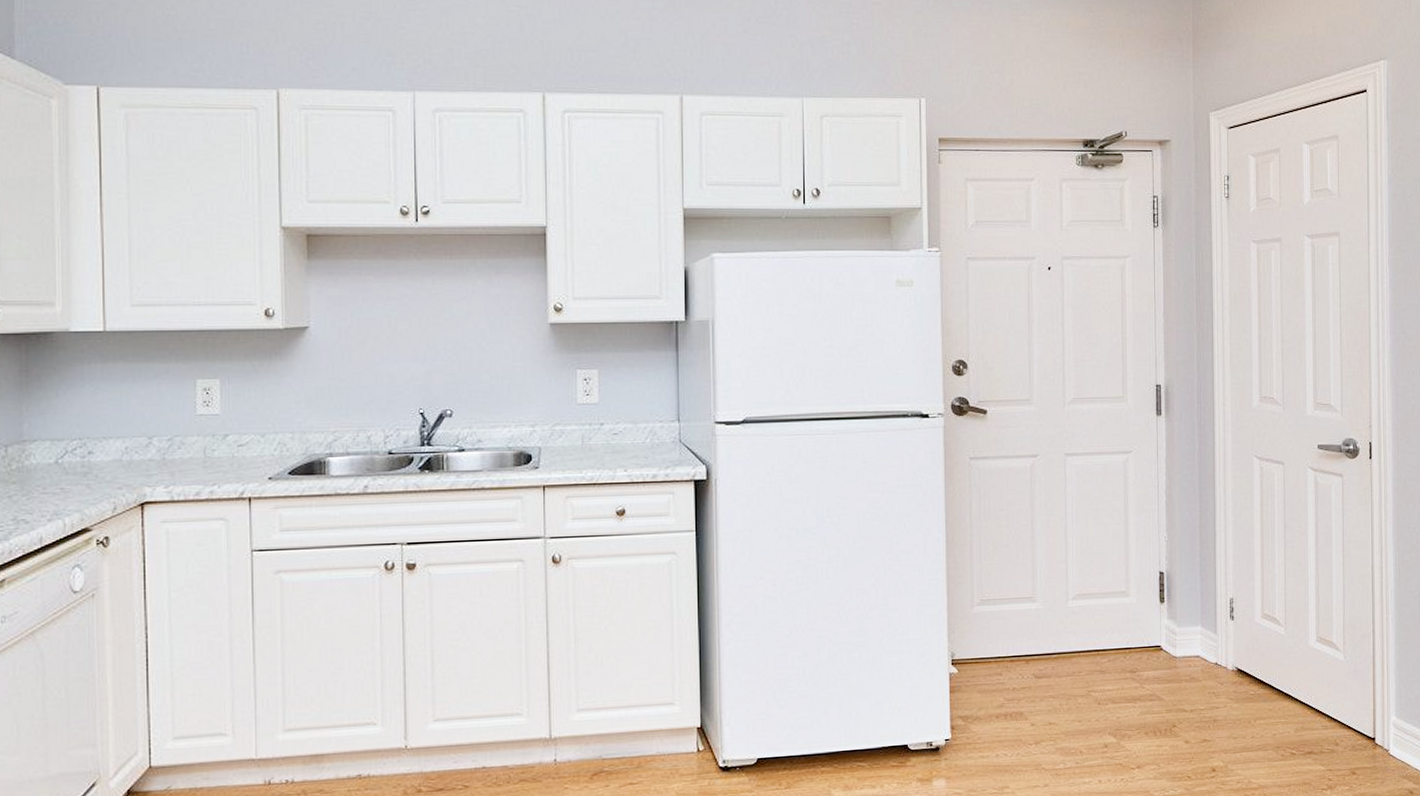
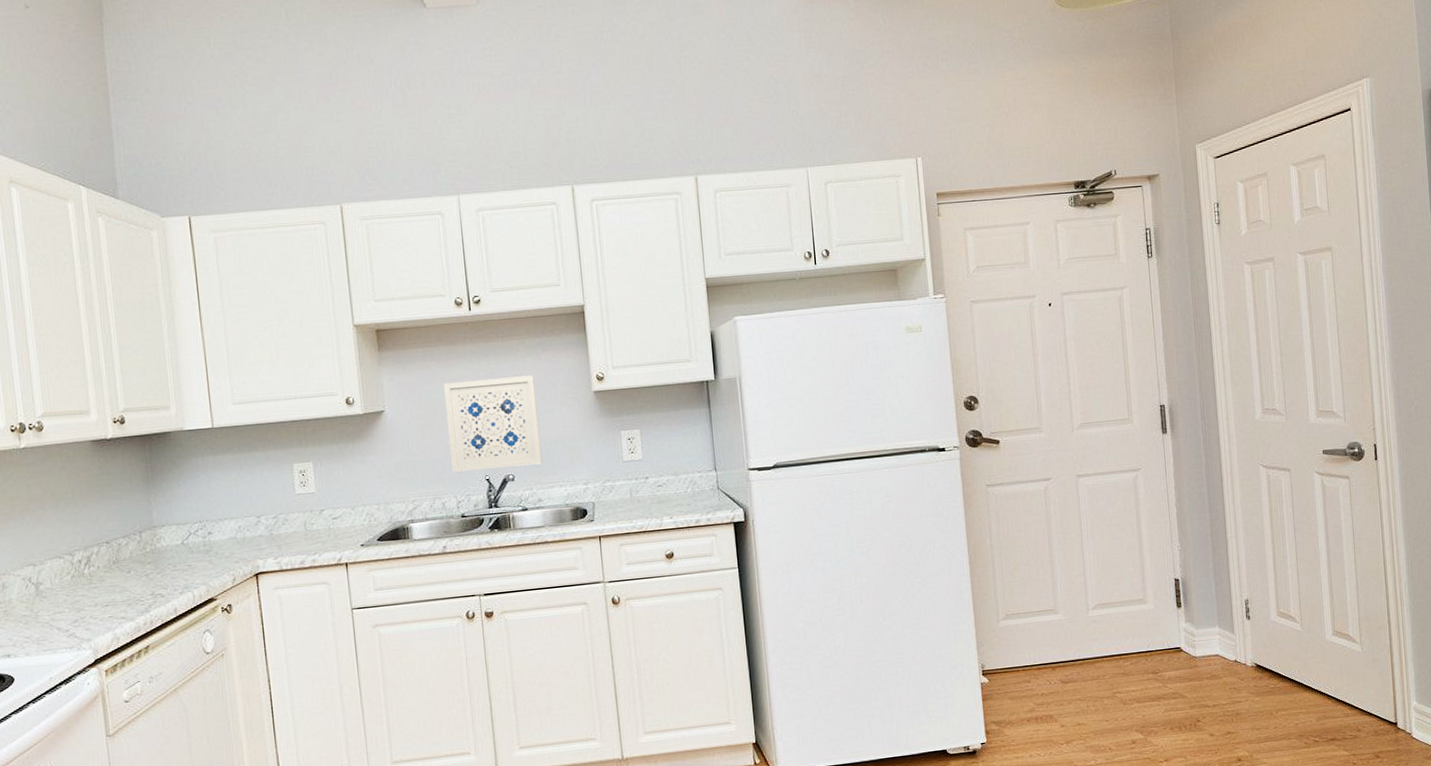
wall art: none [379,300,486,402] -> present [443,375,543,472]

